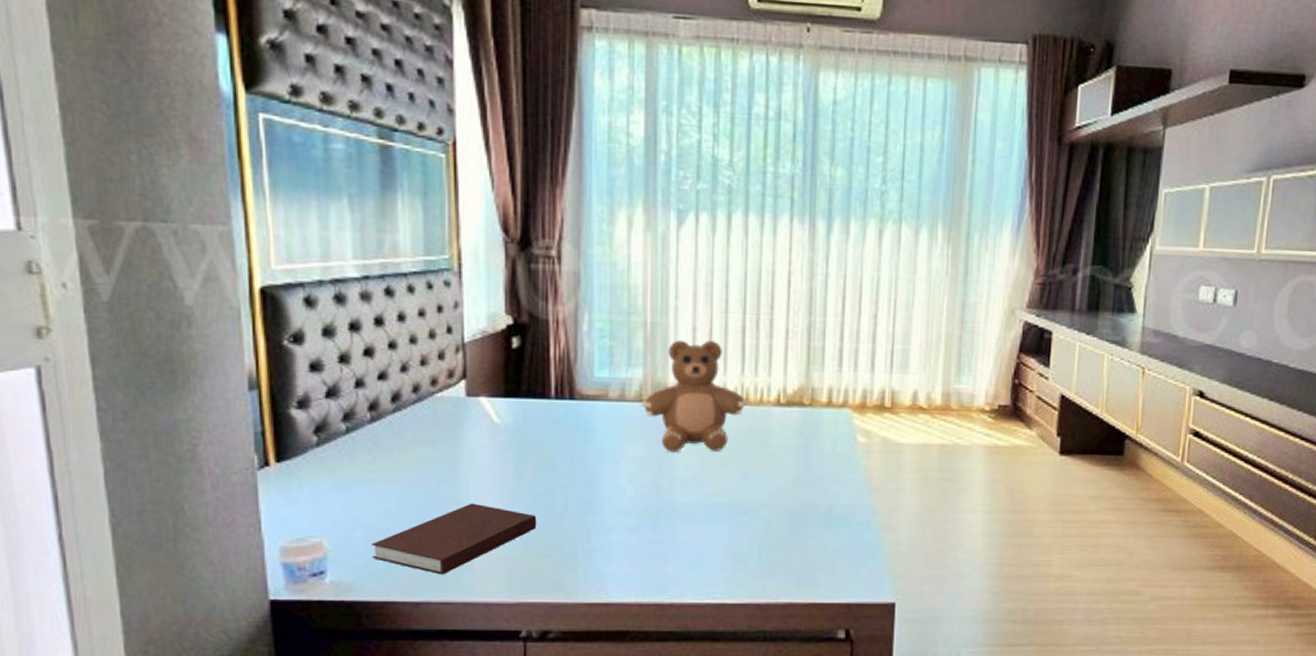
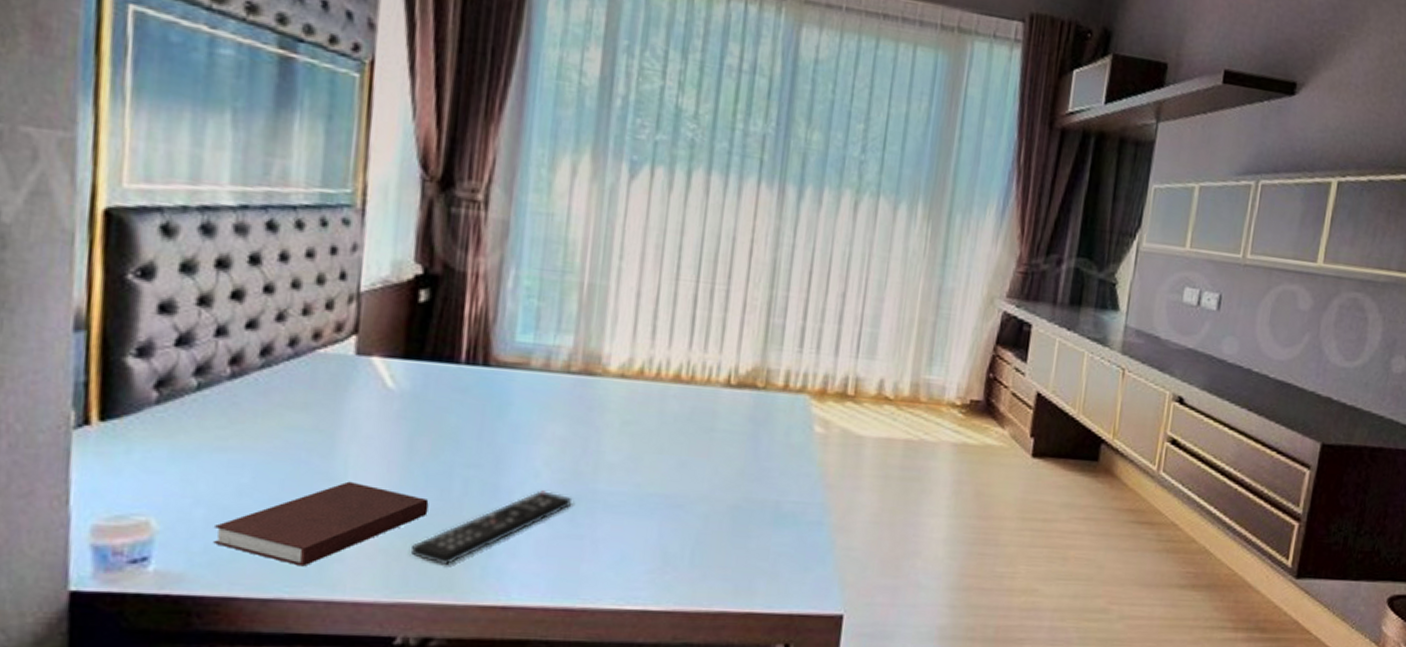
remote control: none [525,504,653,571] -> present [410,490,571,566]
teddy bear: present [639,339,748,453] -> none [566,305,694,435]

